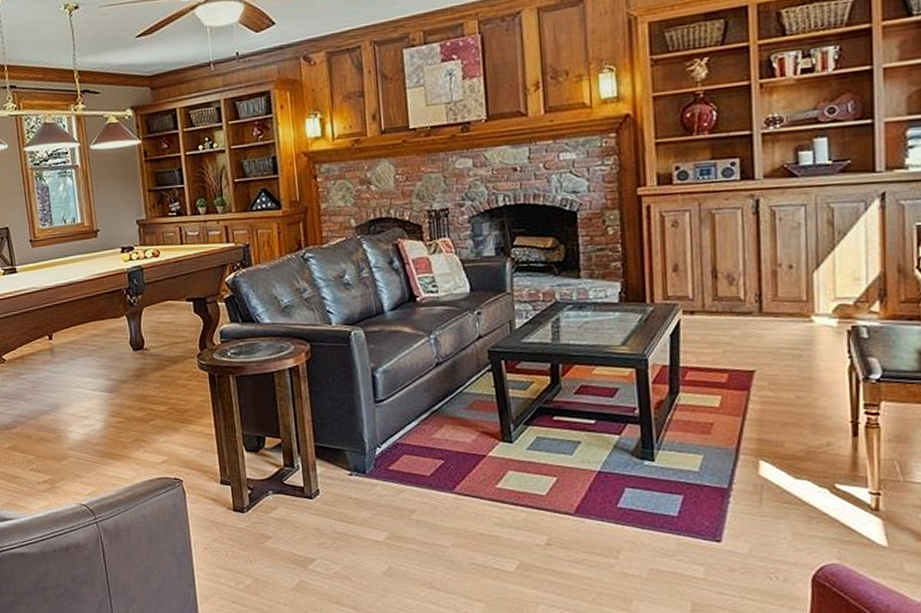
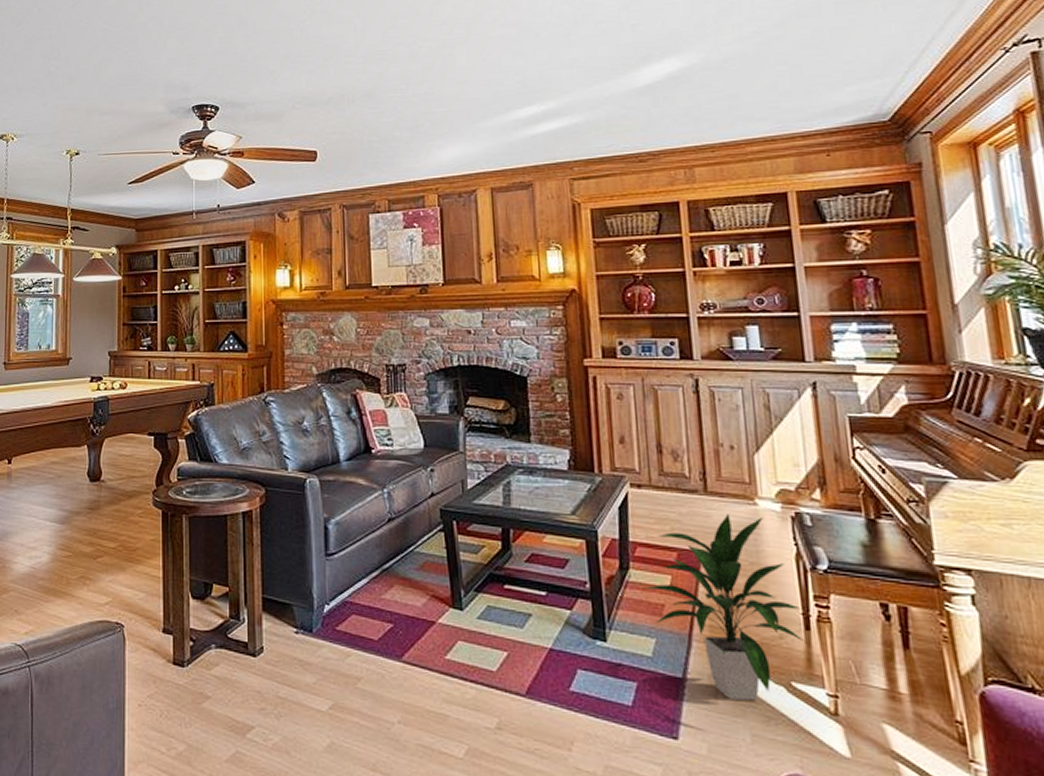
indoor plant: none [693,332,852,504] -> present [643,514,805,701]

